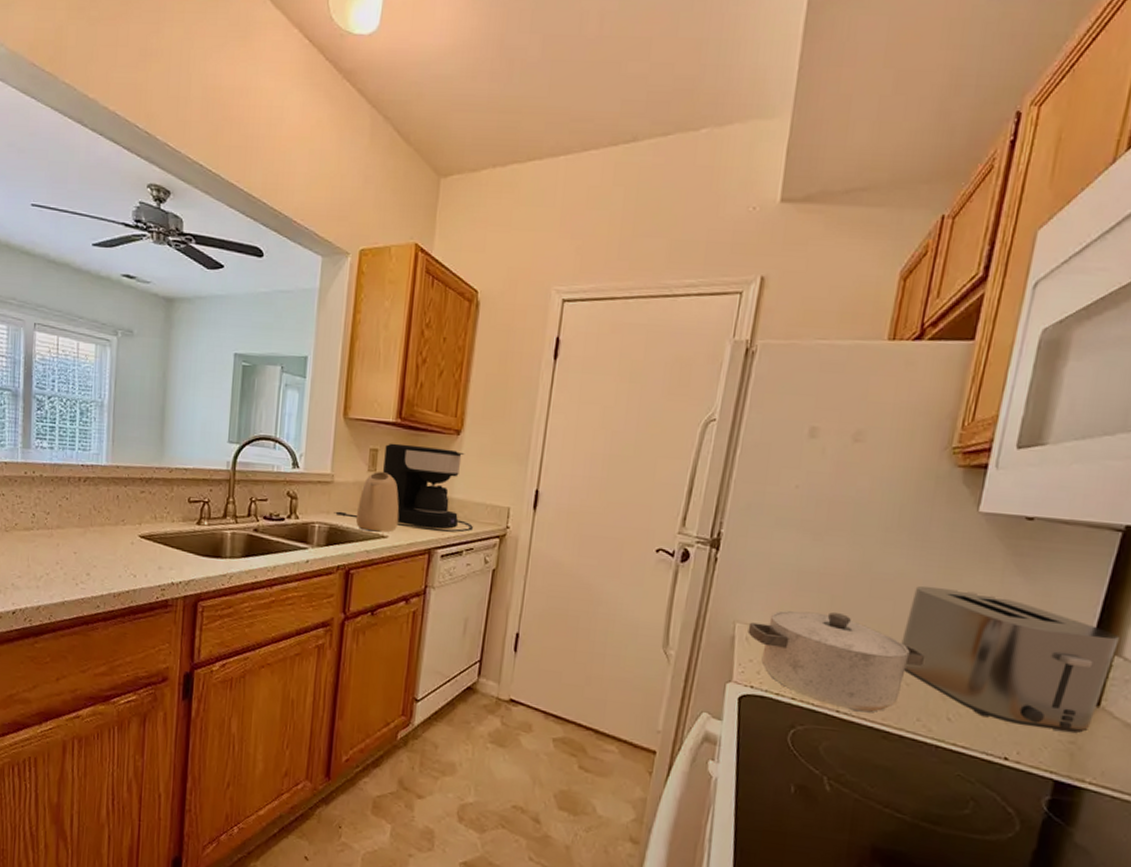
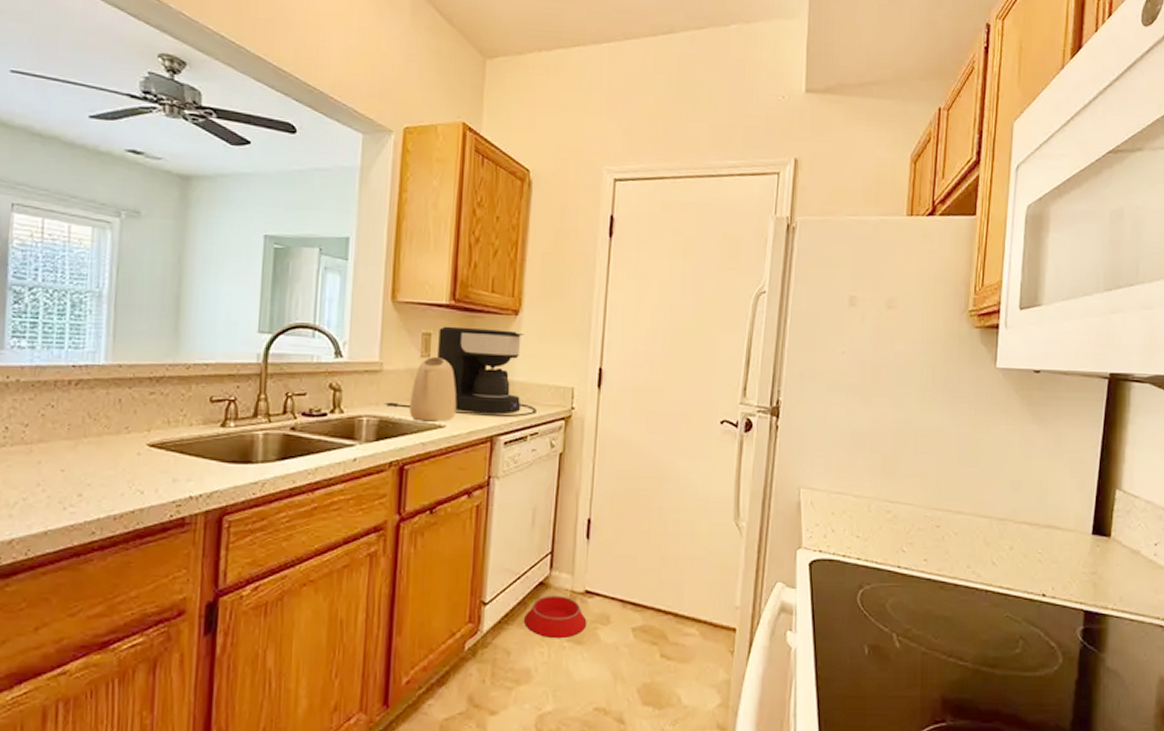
pet bowl: none [452,699,510,740] -> present [524,595,587,639]
cooking pot: present [747,610,926,712] -> none [812,471,968,565]
toaster: present [901,585,1120,733] -> none [946,438,1118,563]

